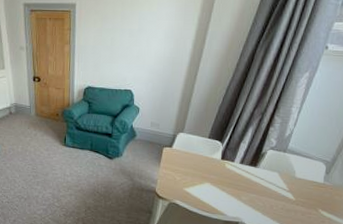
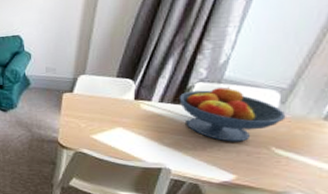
fruit bowl: none [255,155,329,203] -> present [178,86,286,142]

